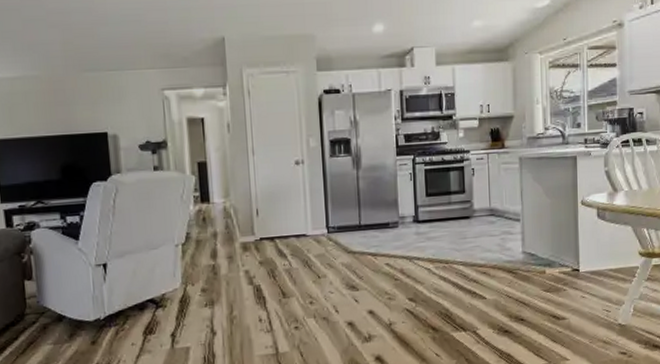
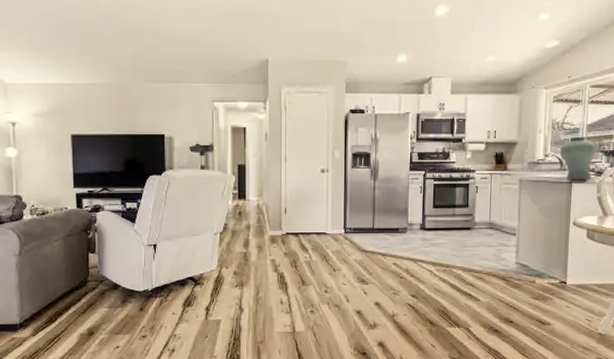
vase: none [560,104,600,155] -> present [560,136,596,180]

